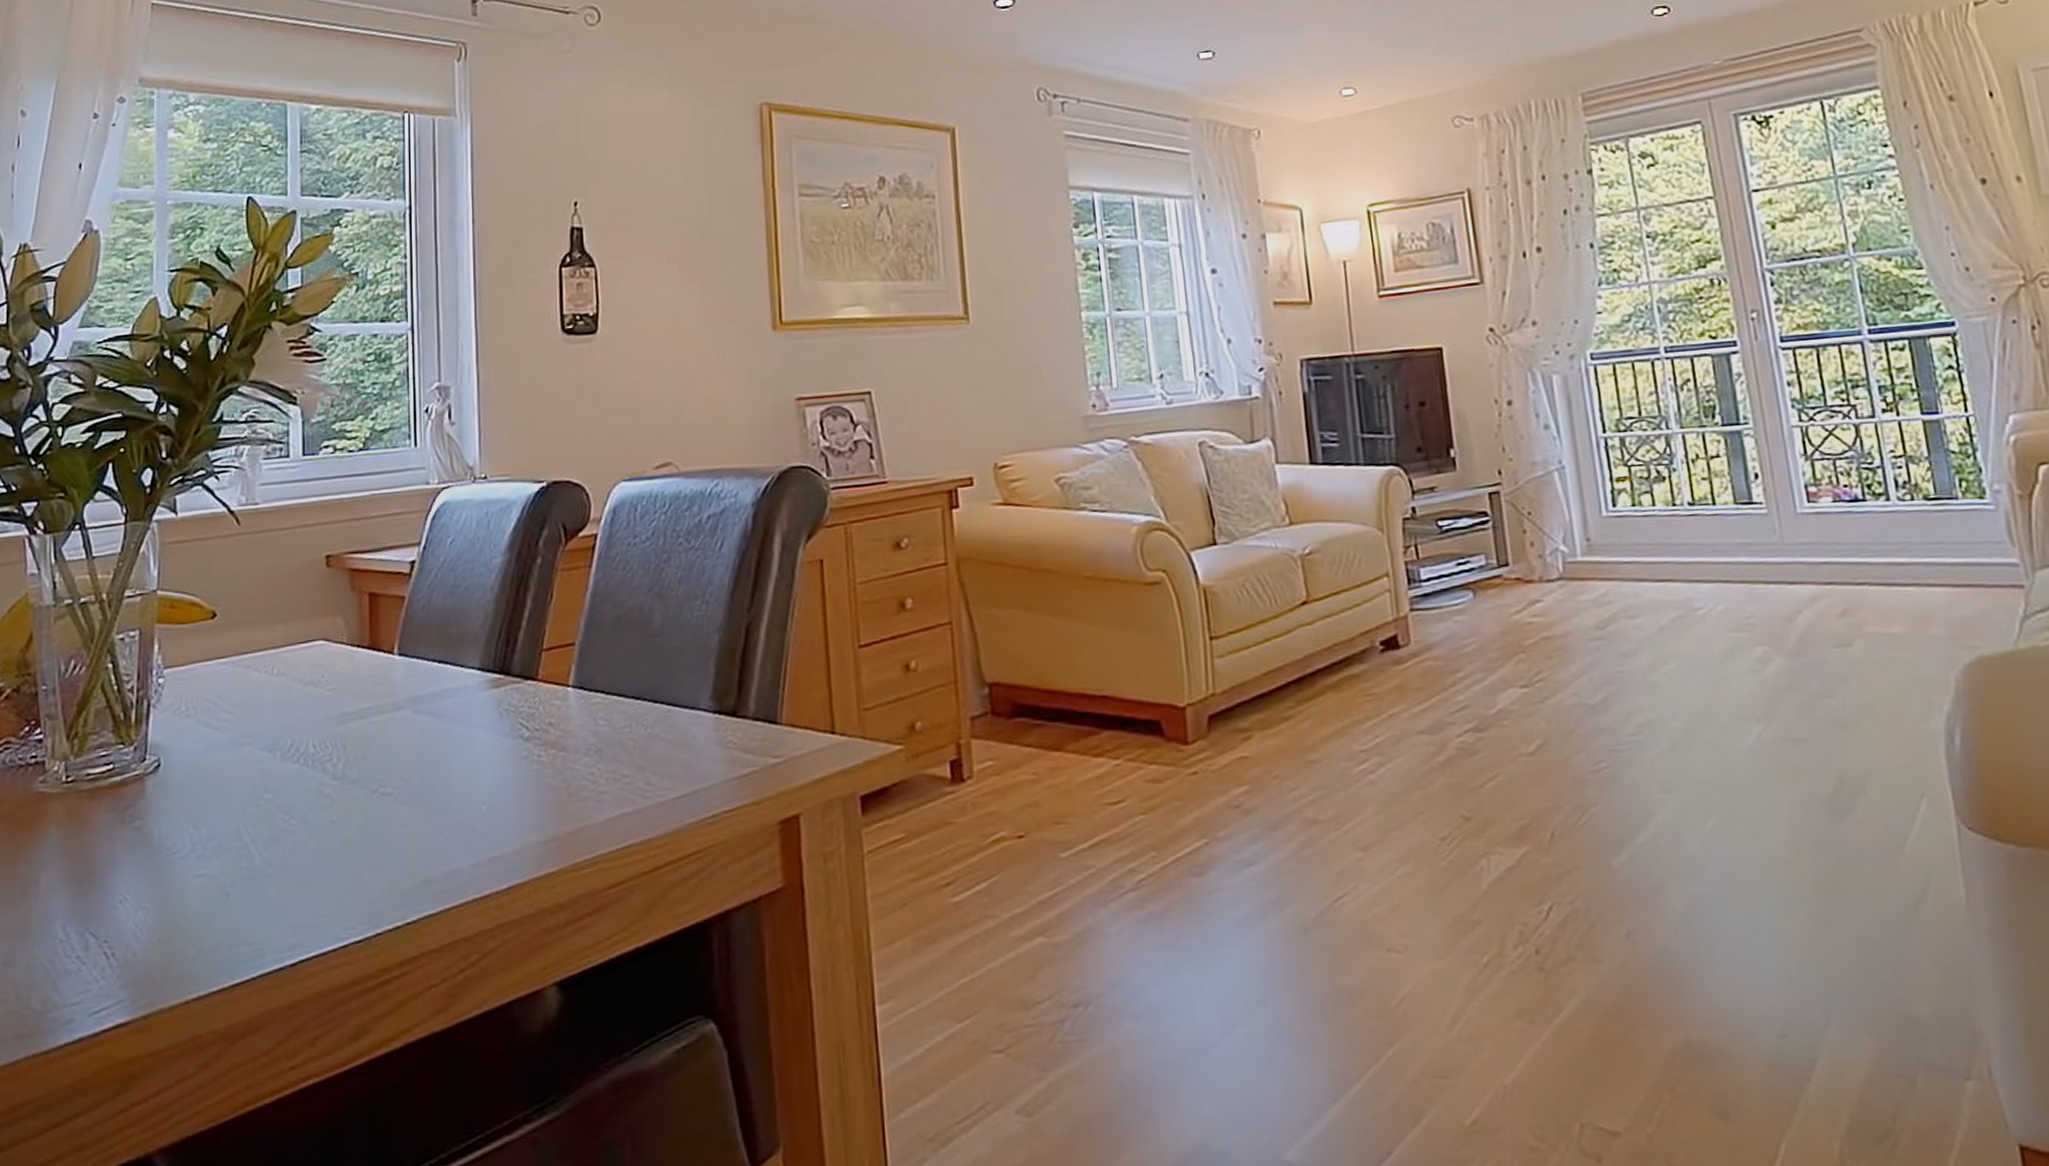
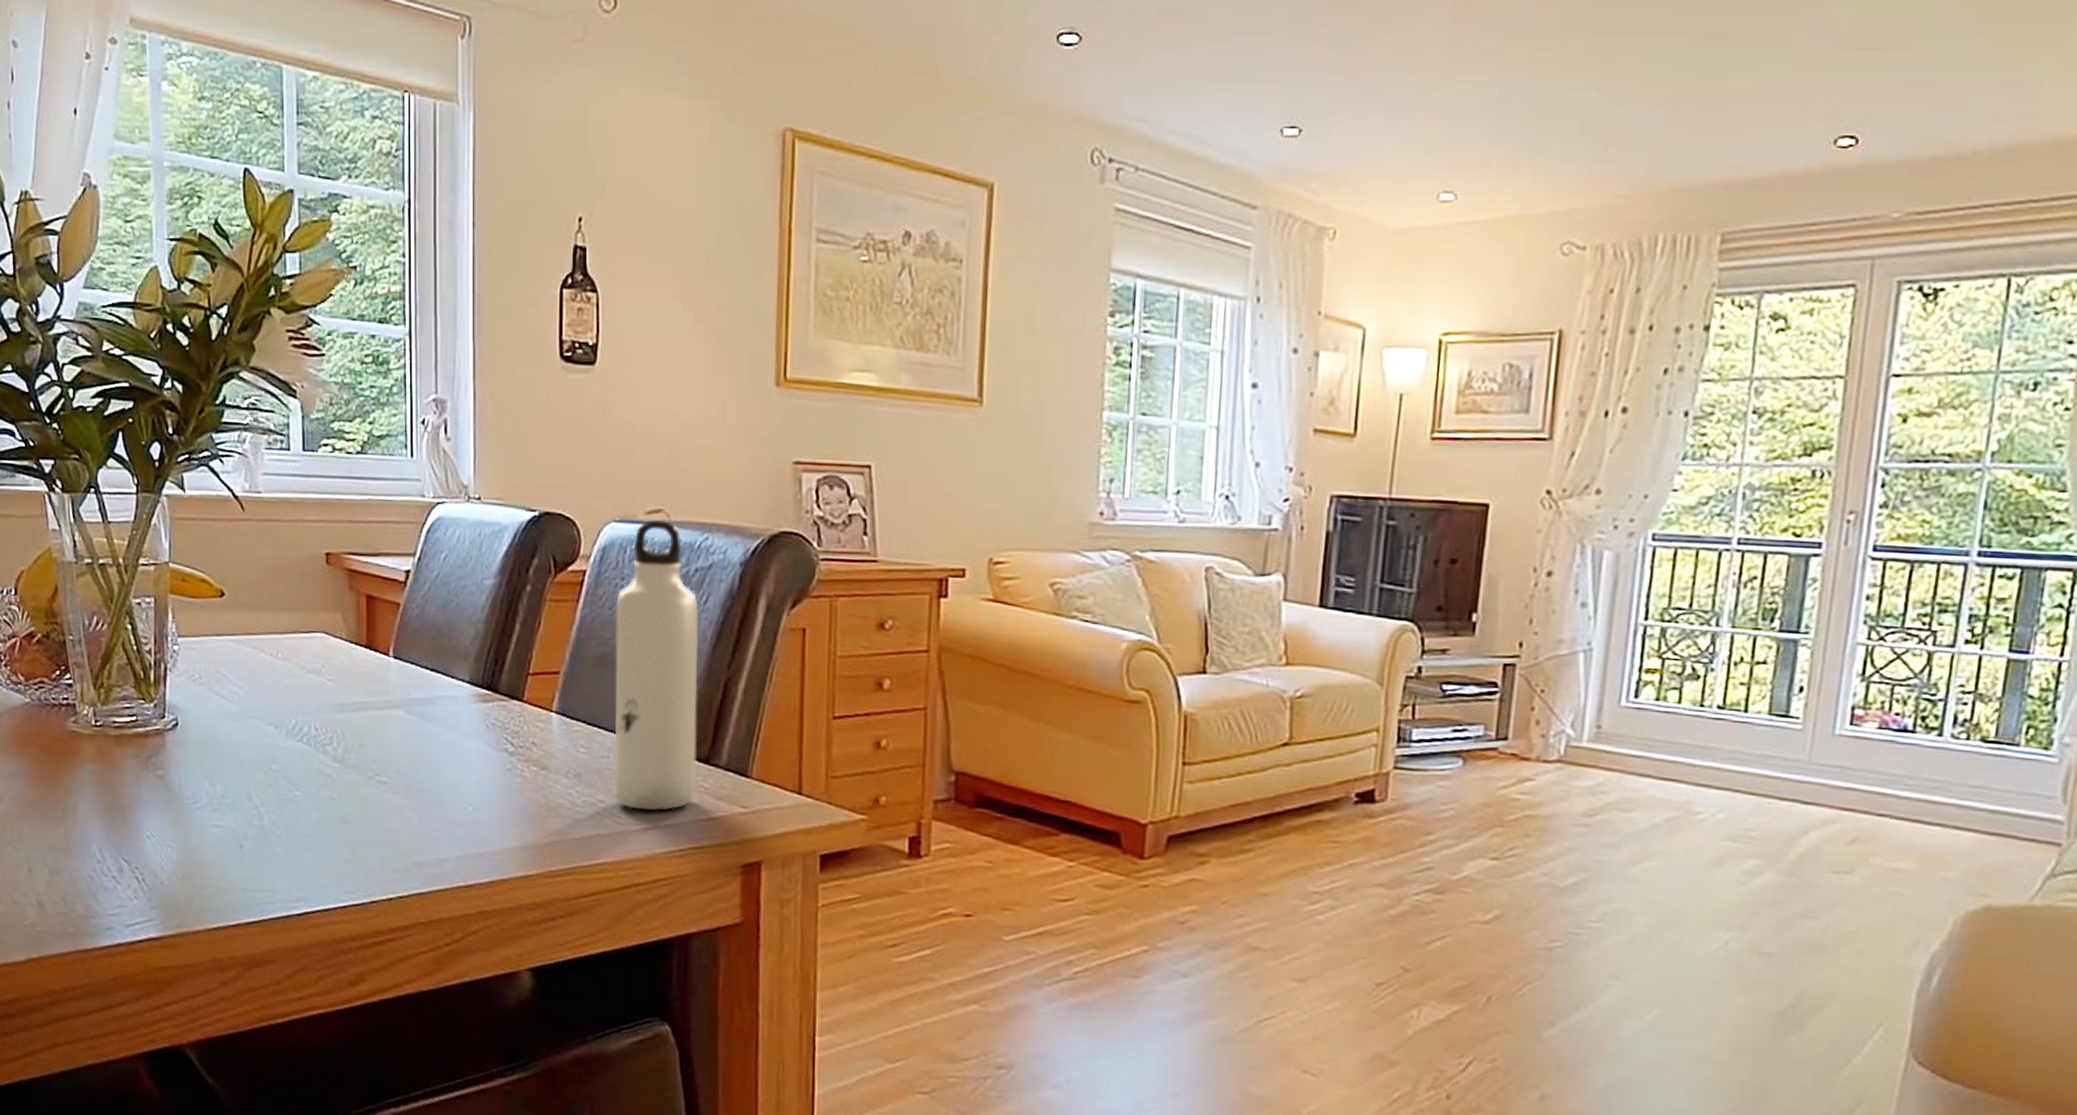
water bottle: none [630,473,724,779] -> present [614,520,699,811]

